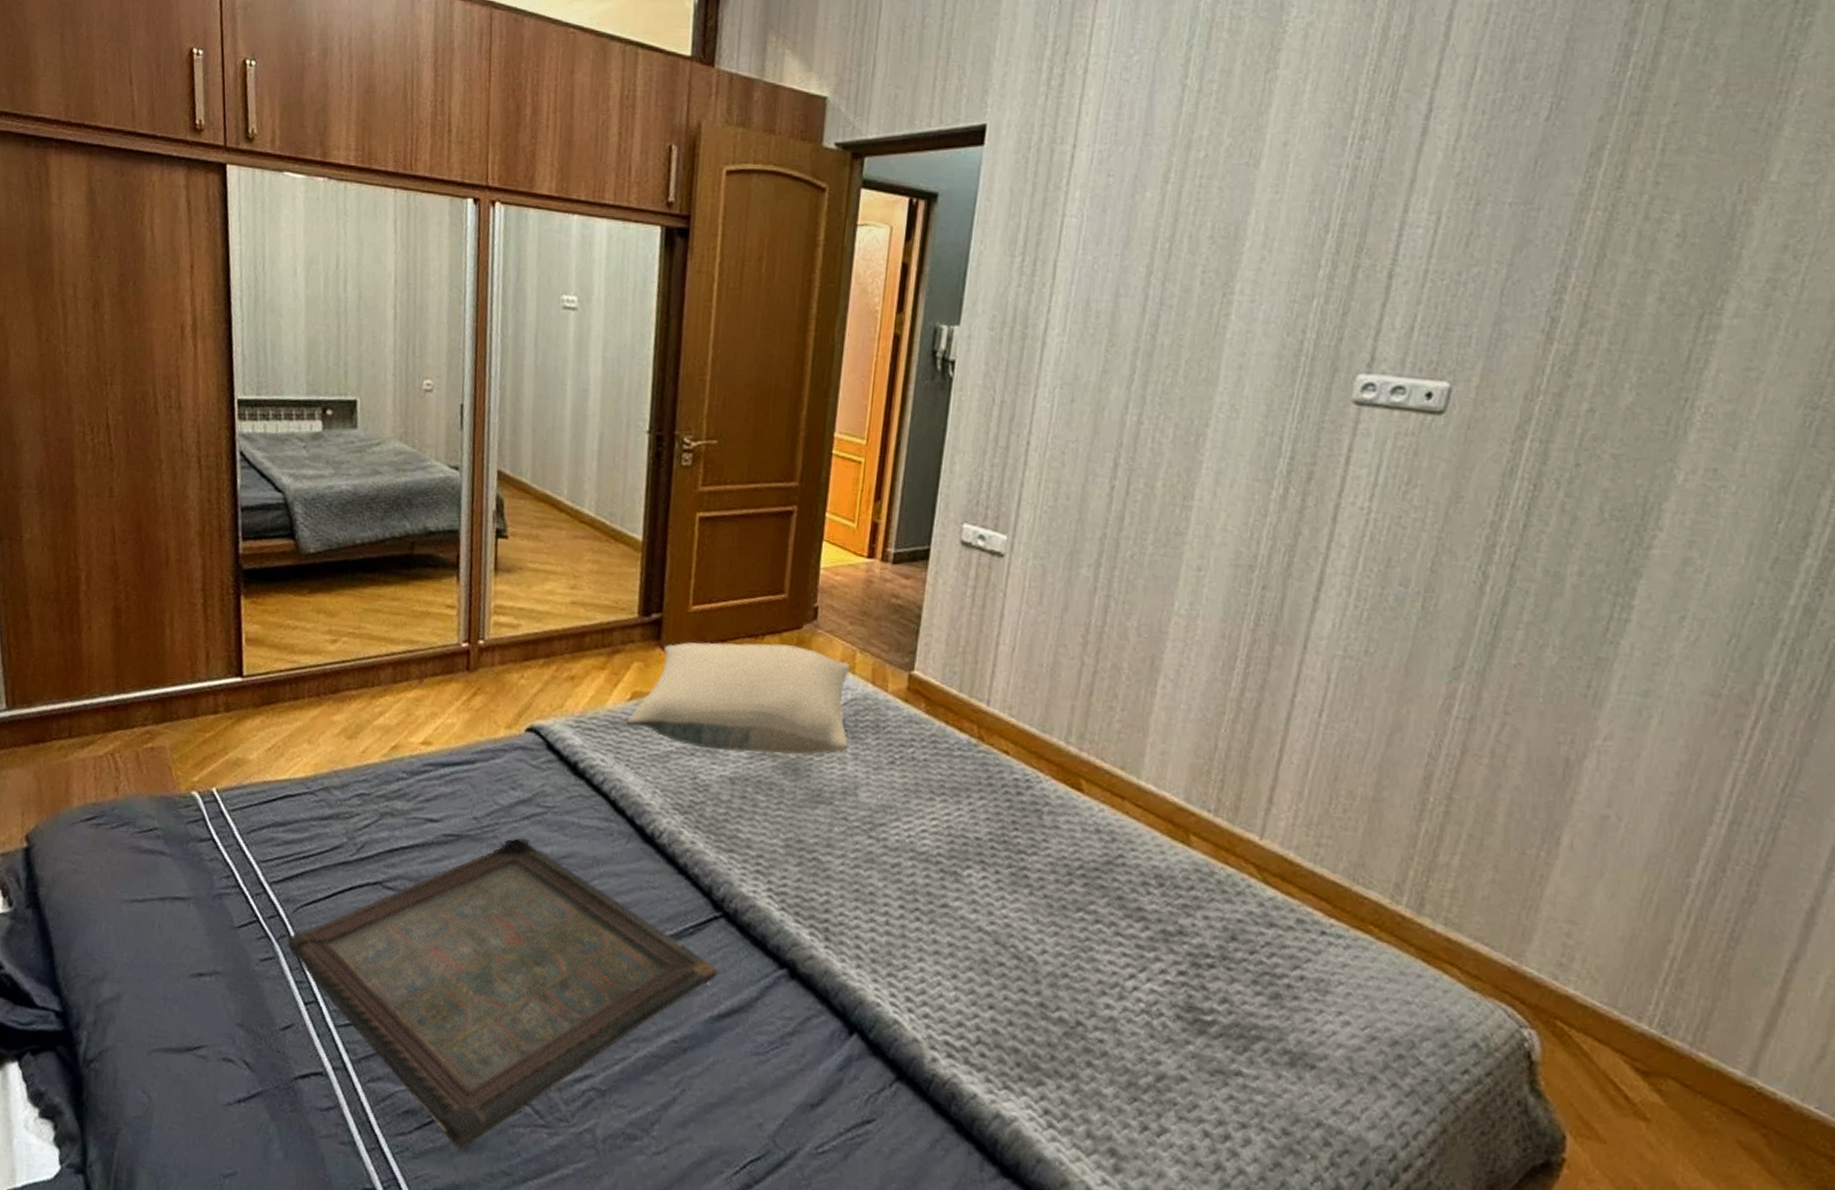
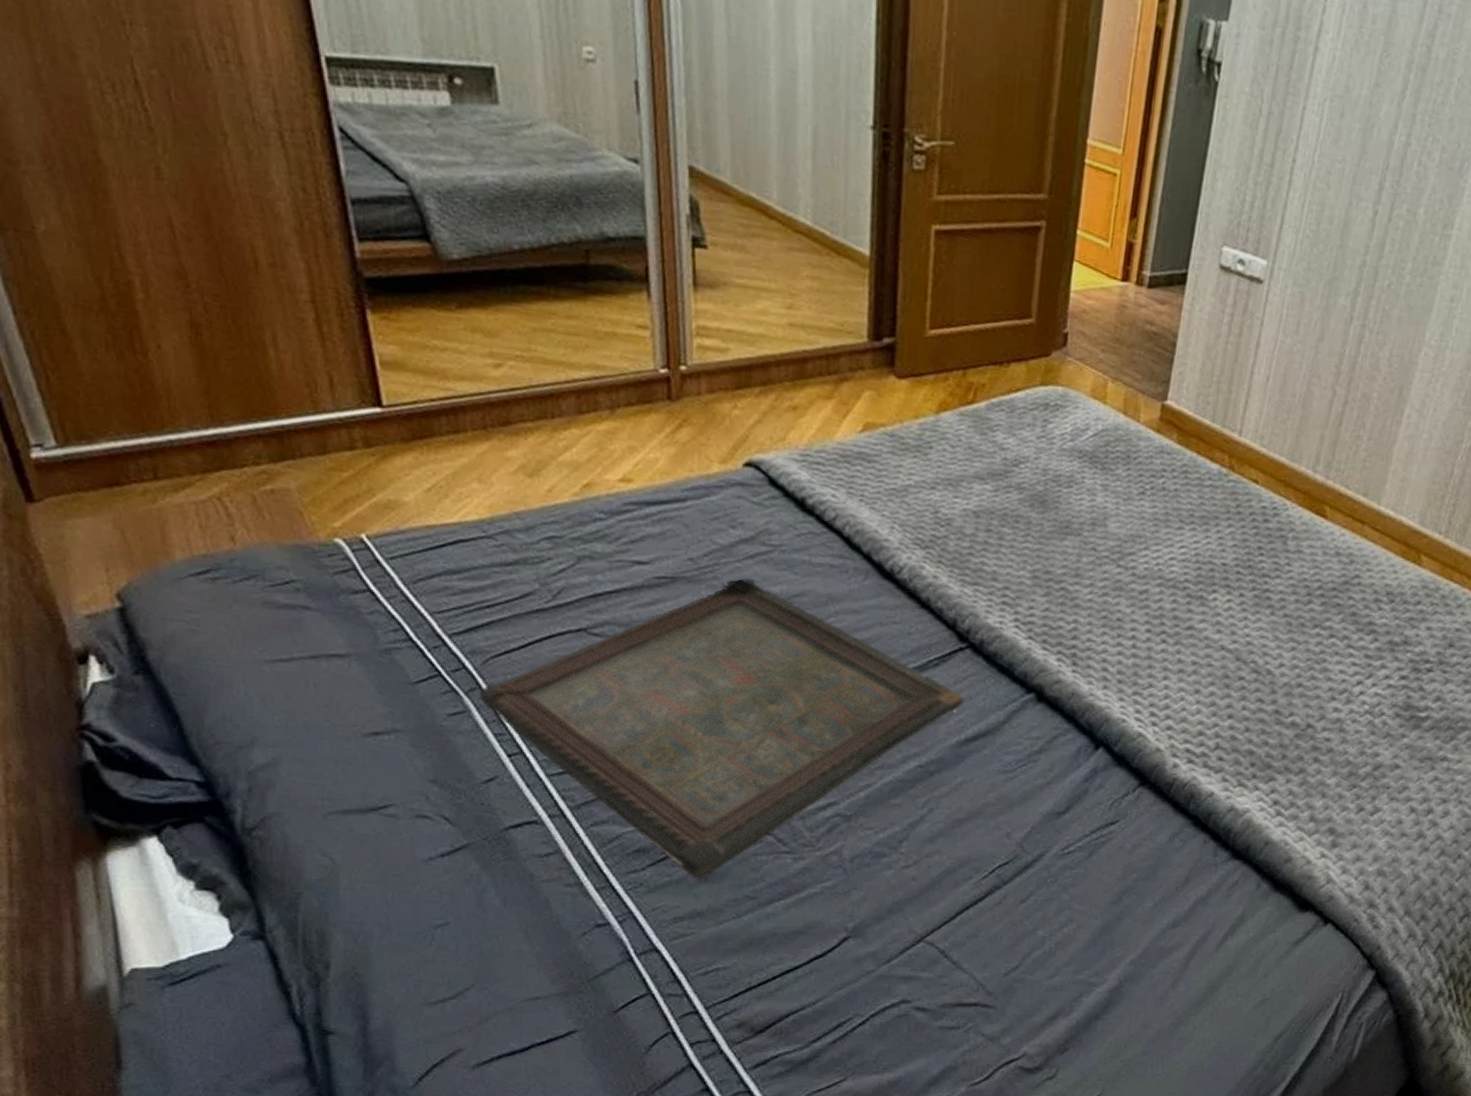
pillow: present [626,642,851,755] -> none [858,369,1102,487]

